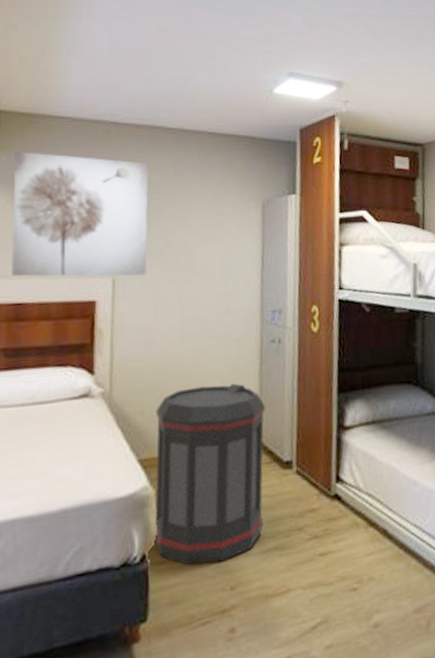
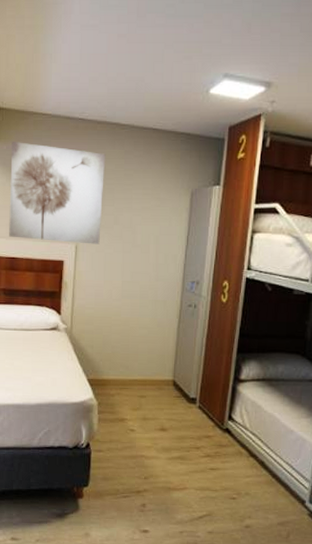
trash can: present [154,383,266,566] -> none [95,333,180,459]

